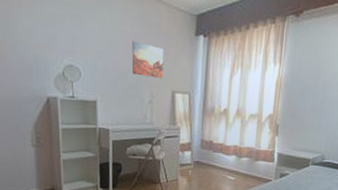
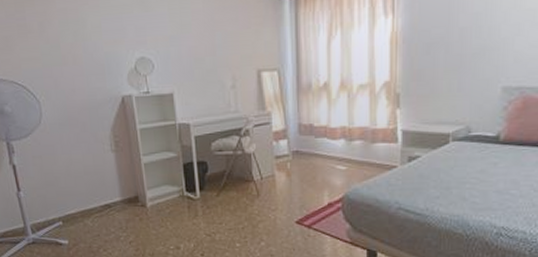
wall art: present [132,41,164,79] -> none [206,18,245,58]

